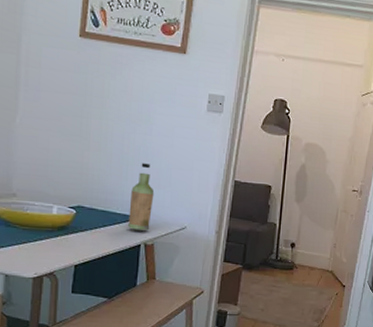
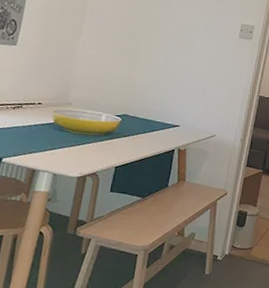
bottle: present [127,163,155,231] -> none [164,79,190,137]

